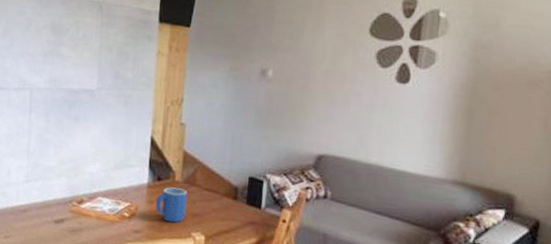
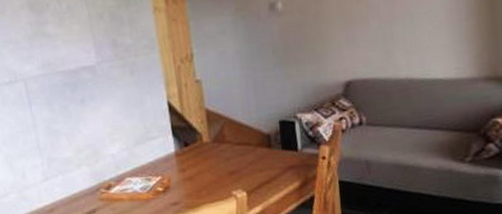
mug: present [156,187,187,223] -> none [188,149,222,187]

